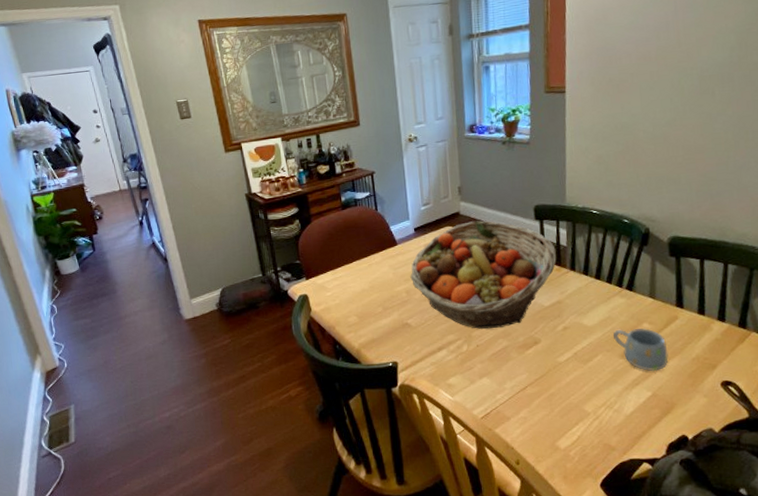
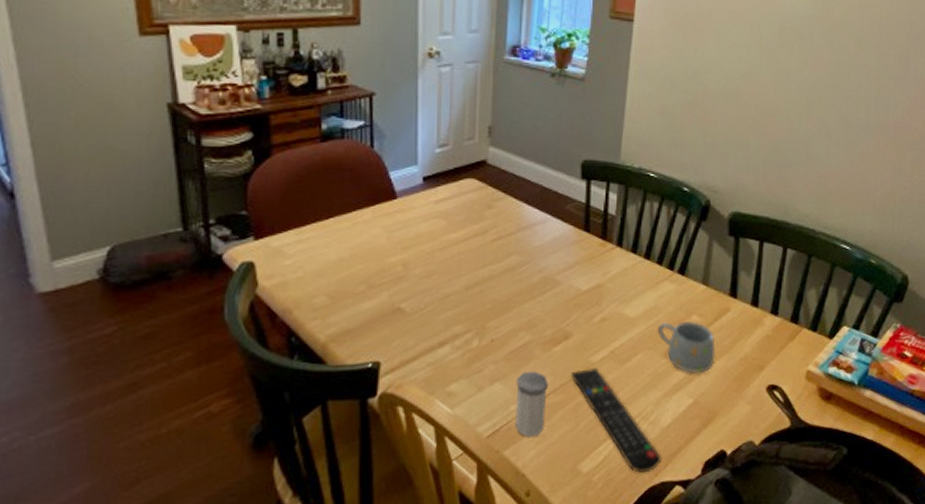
fruit basket: present [410,220,557,329] -> none [410,174,602,319]
salt shaker: none [499,368,526,419] -> present [515,370,549,437]
remote control: none [543,365,629,450] -> present [571,367,662,473]

